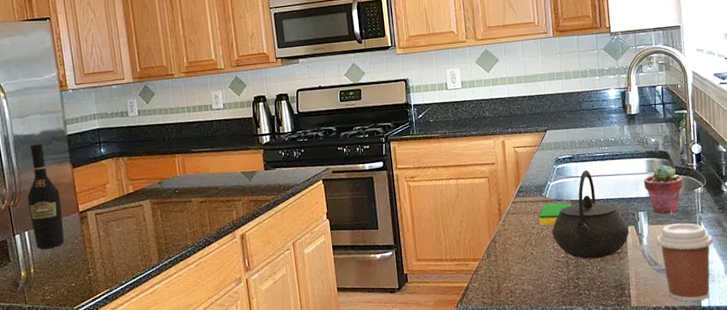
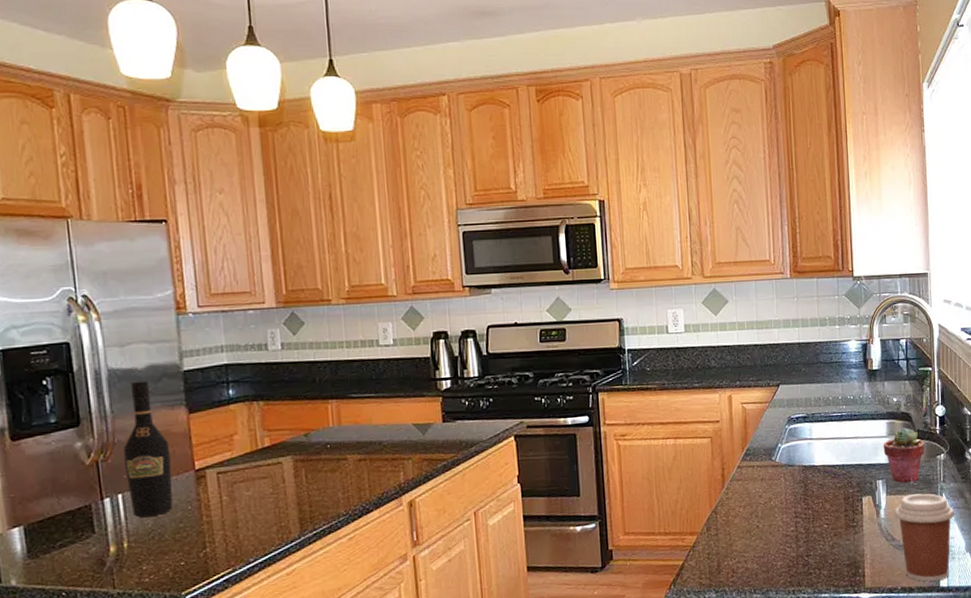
dish sponge: present [538,202,572,226] -> none [767,468,805,495]
kettle: present [552,170,630,259] -> none [781,431,866,533]

